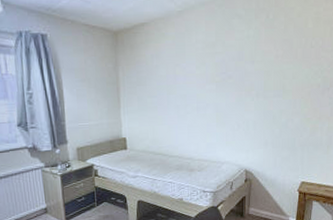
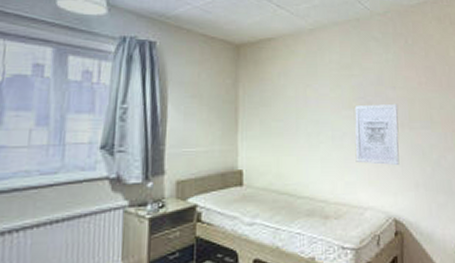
wall art: none [216,76,255,129] -> present [354,103,400,165]

